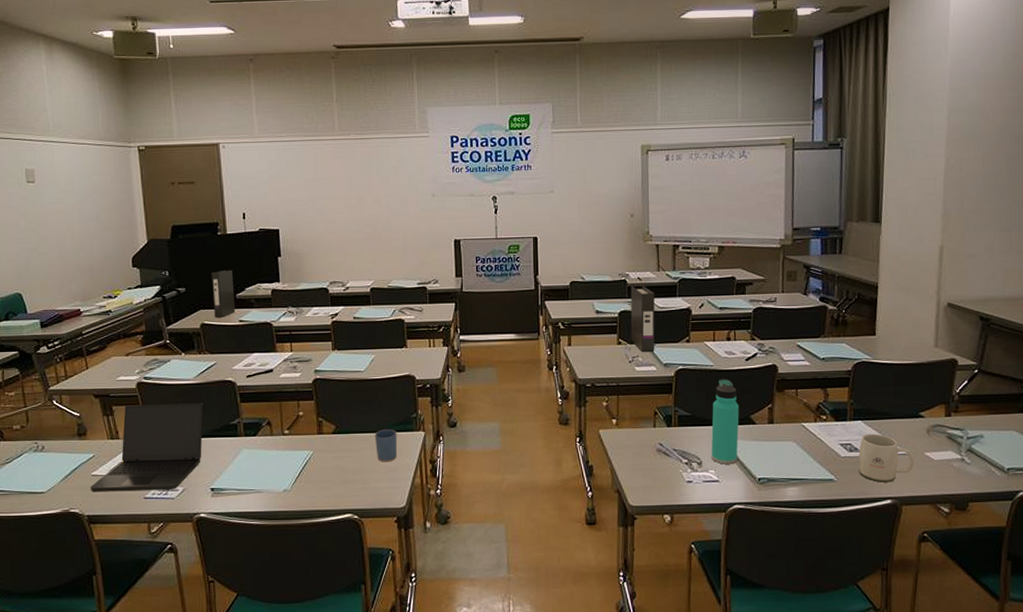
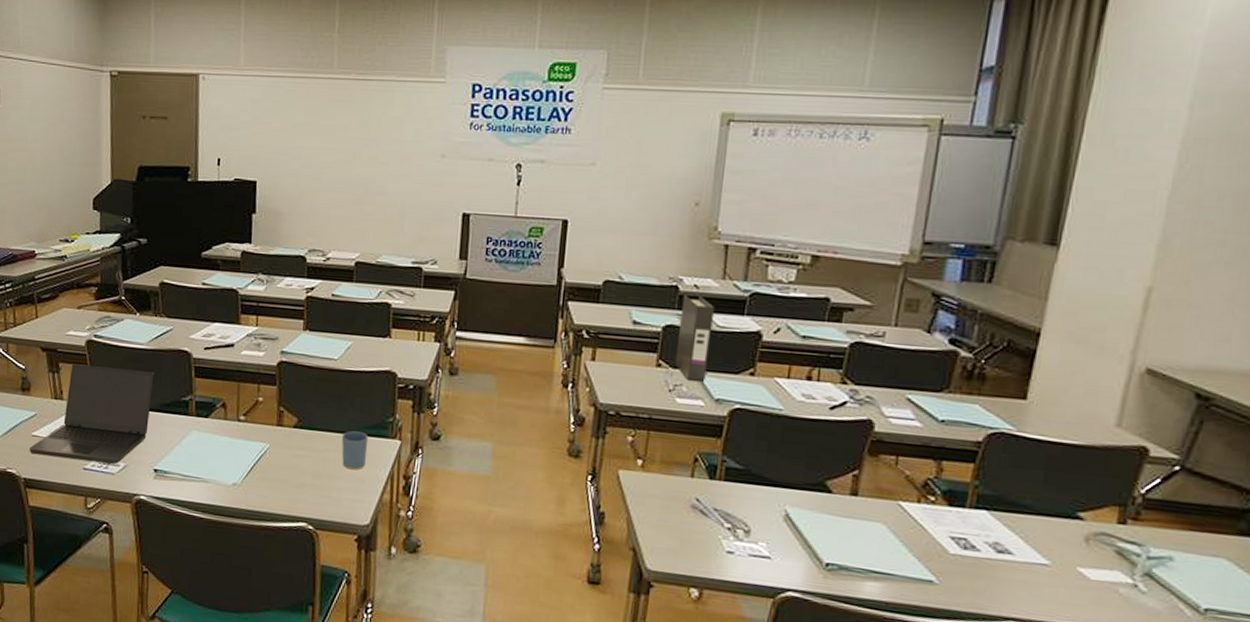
binder: present [211,269,235,318] -> none [175,222,200,278]
thermos bottle: present [711,379,739,465] -> none [764,428,812,540]
mug: present [858,433,914,483] -> none [973,529,1060,599]

